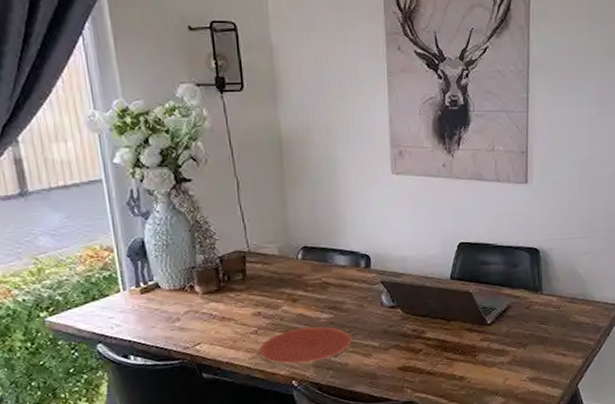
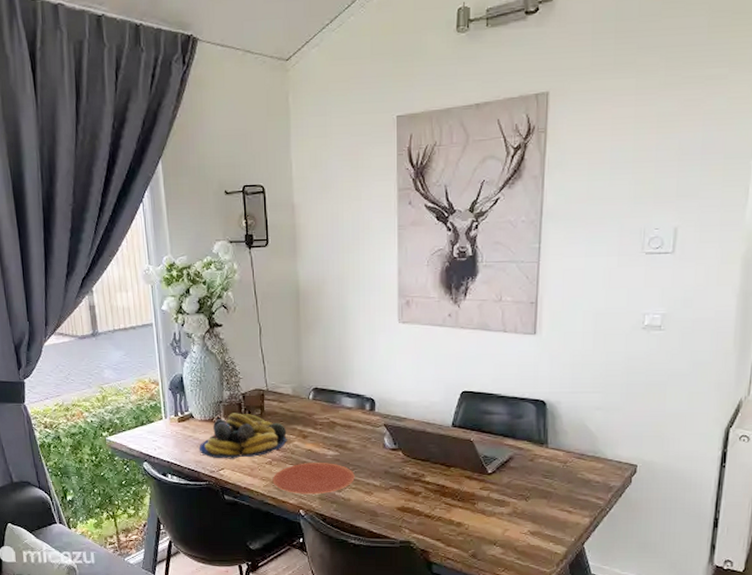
fruit bowl: none [168,279,276,333] -> present [199,413,288,459]

